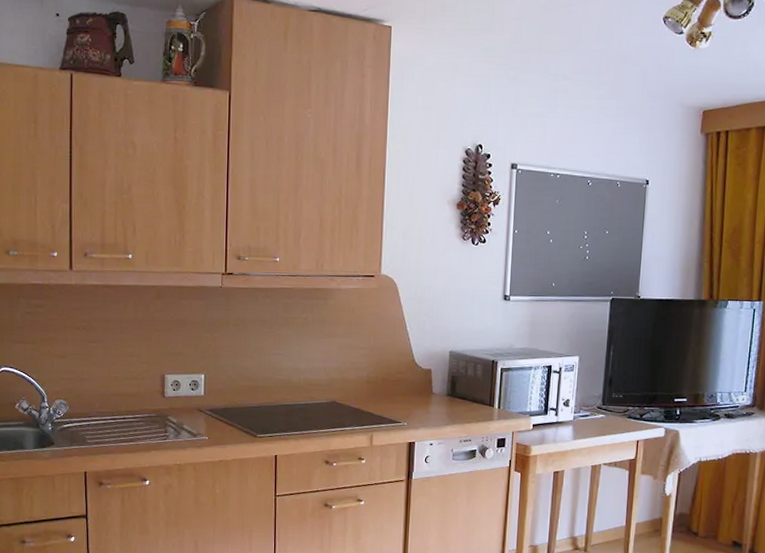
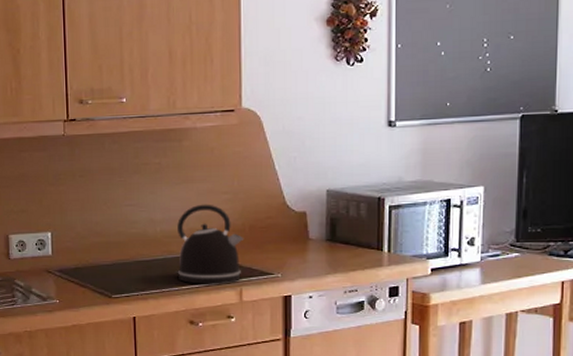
kettle: none [314,357,377,429] -> present [175,204,244,284]

